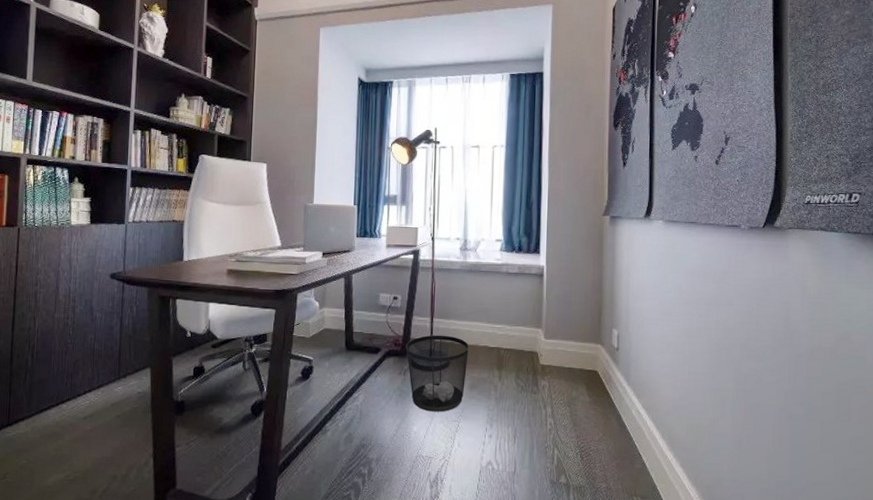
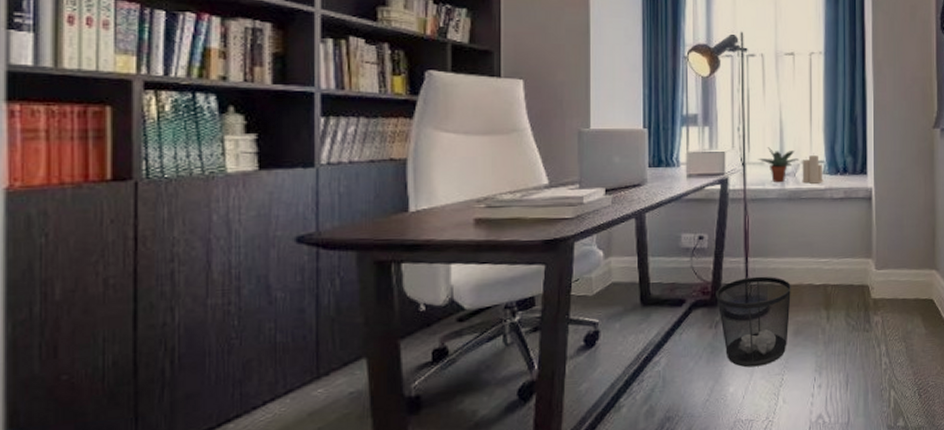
potted plant: none [445,225,480,256] -> present [758,147,799,182]
candle: none [482,232,501,259] -> present [802,153,823,184]

